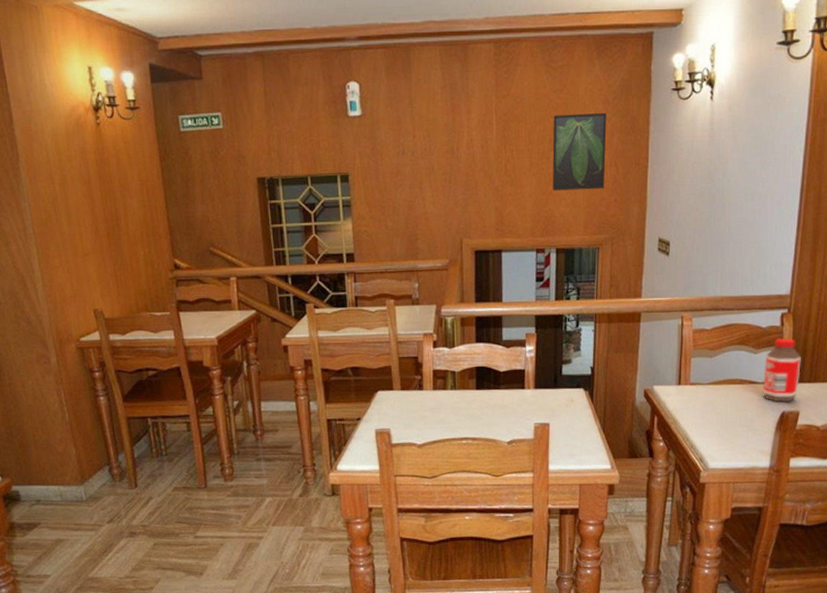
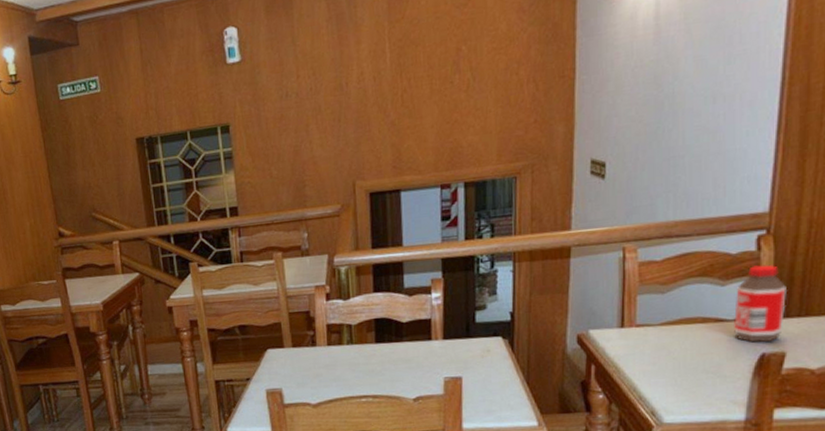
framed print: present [552,112,607,191] -> none [456,22,522,118]

